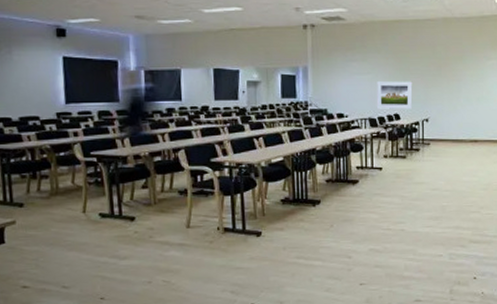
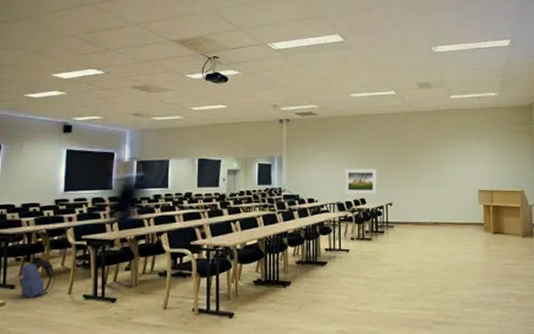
backpack: none [26,176,67,217] -> present [18,258,55,298]

